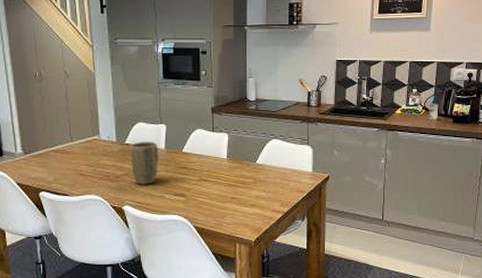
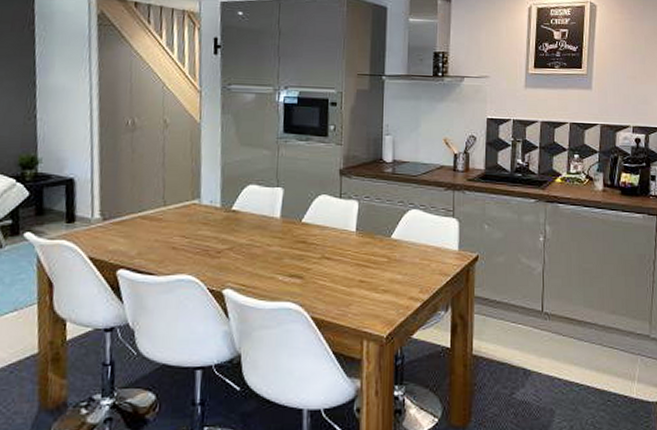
plant pot: present [130,141,158,185] -> none [236,207,273,262]

